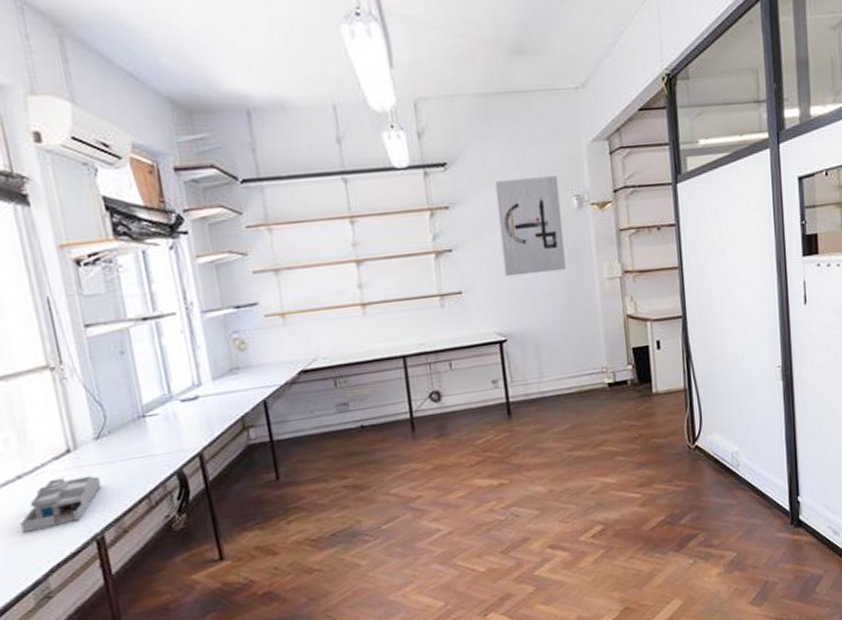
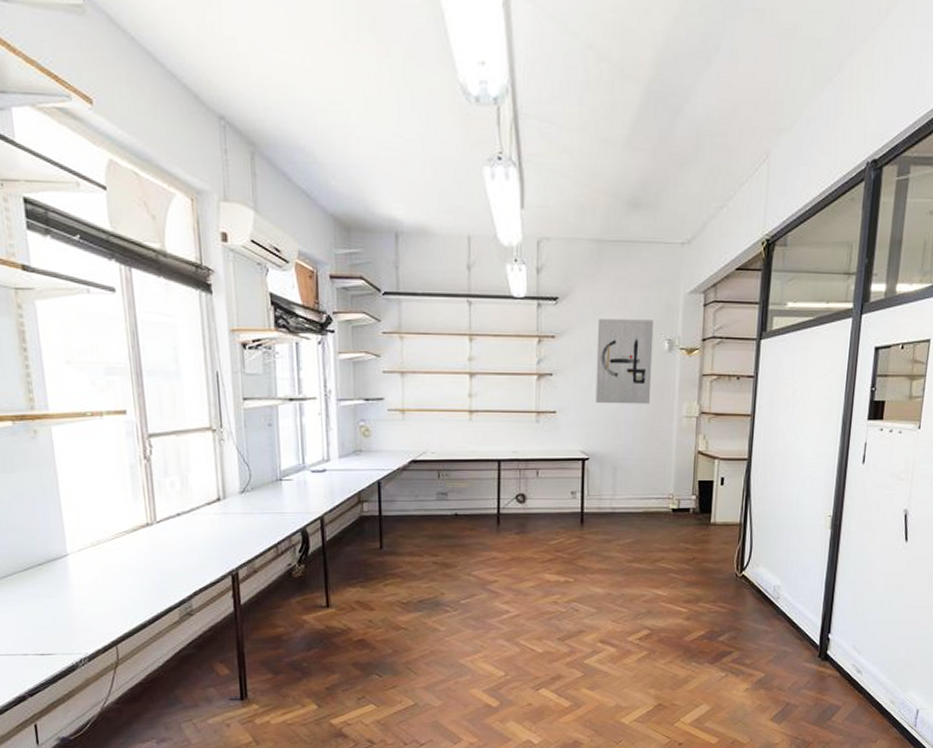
desk organizer: present [20,475,102,533] -> none [175,520,241,560]

